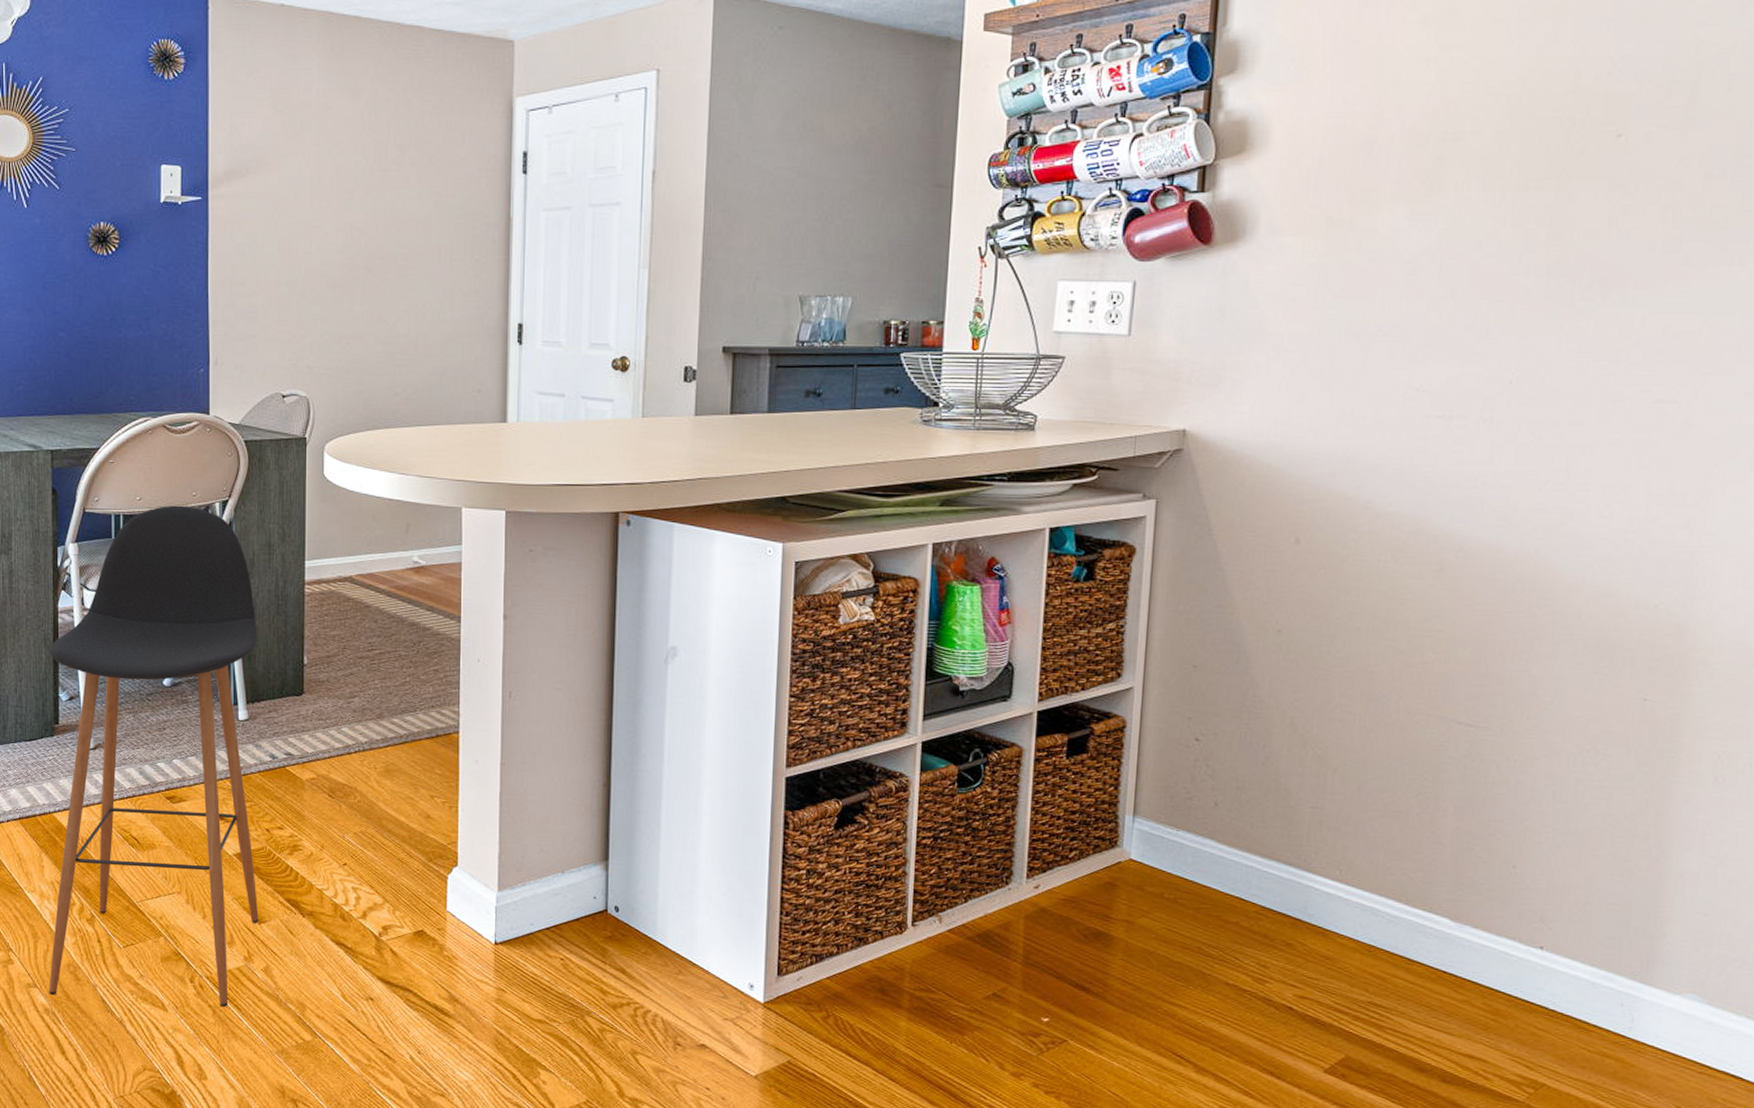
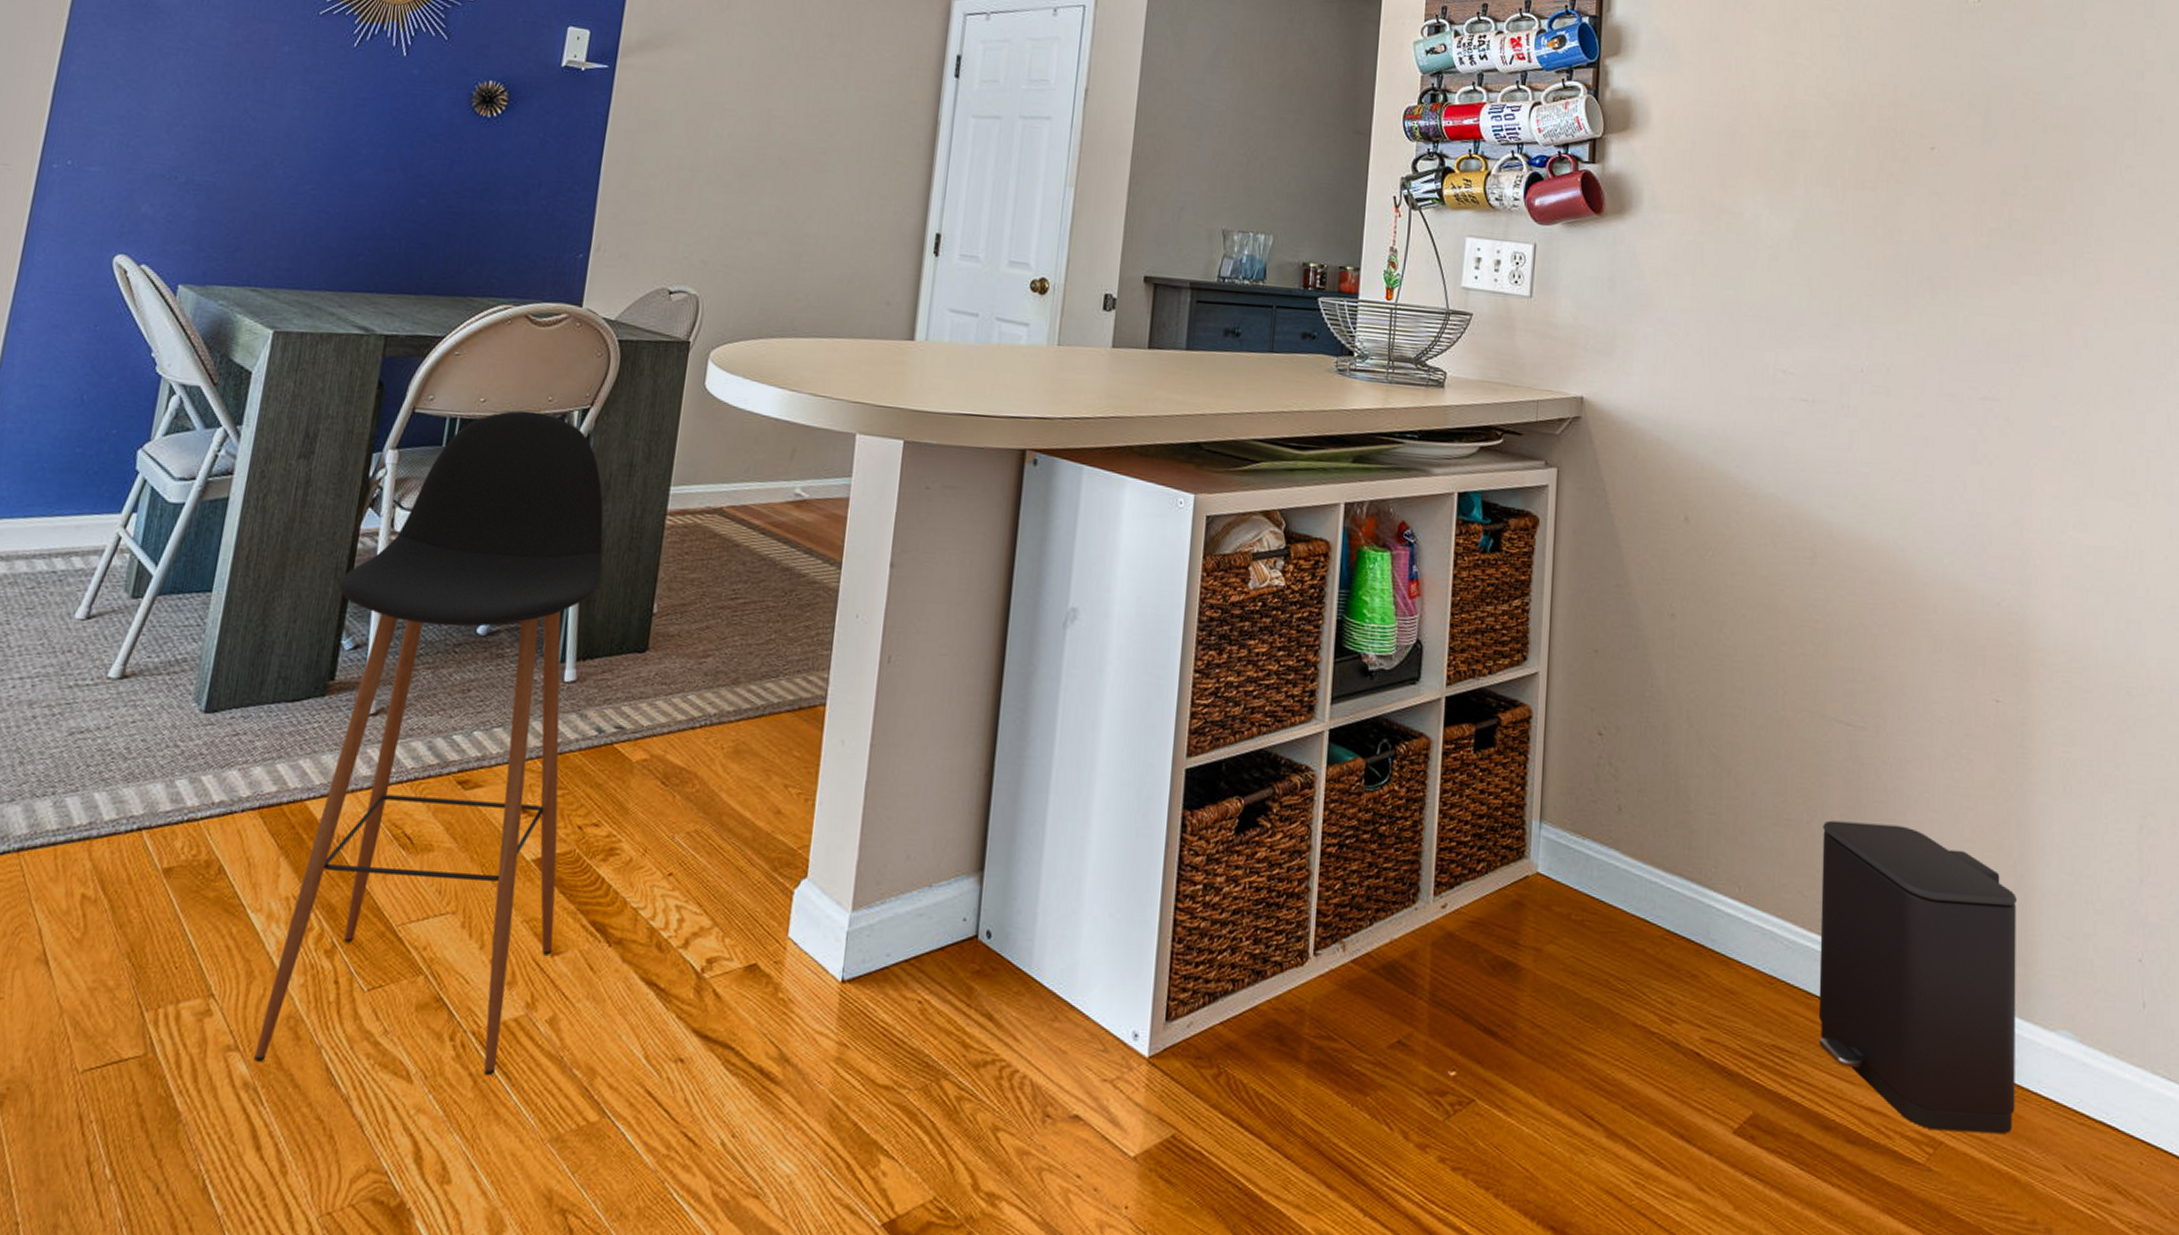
pedal bin: none [1418,811,1649,1079] -> present [1818,820,2017,1133]

